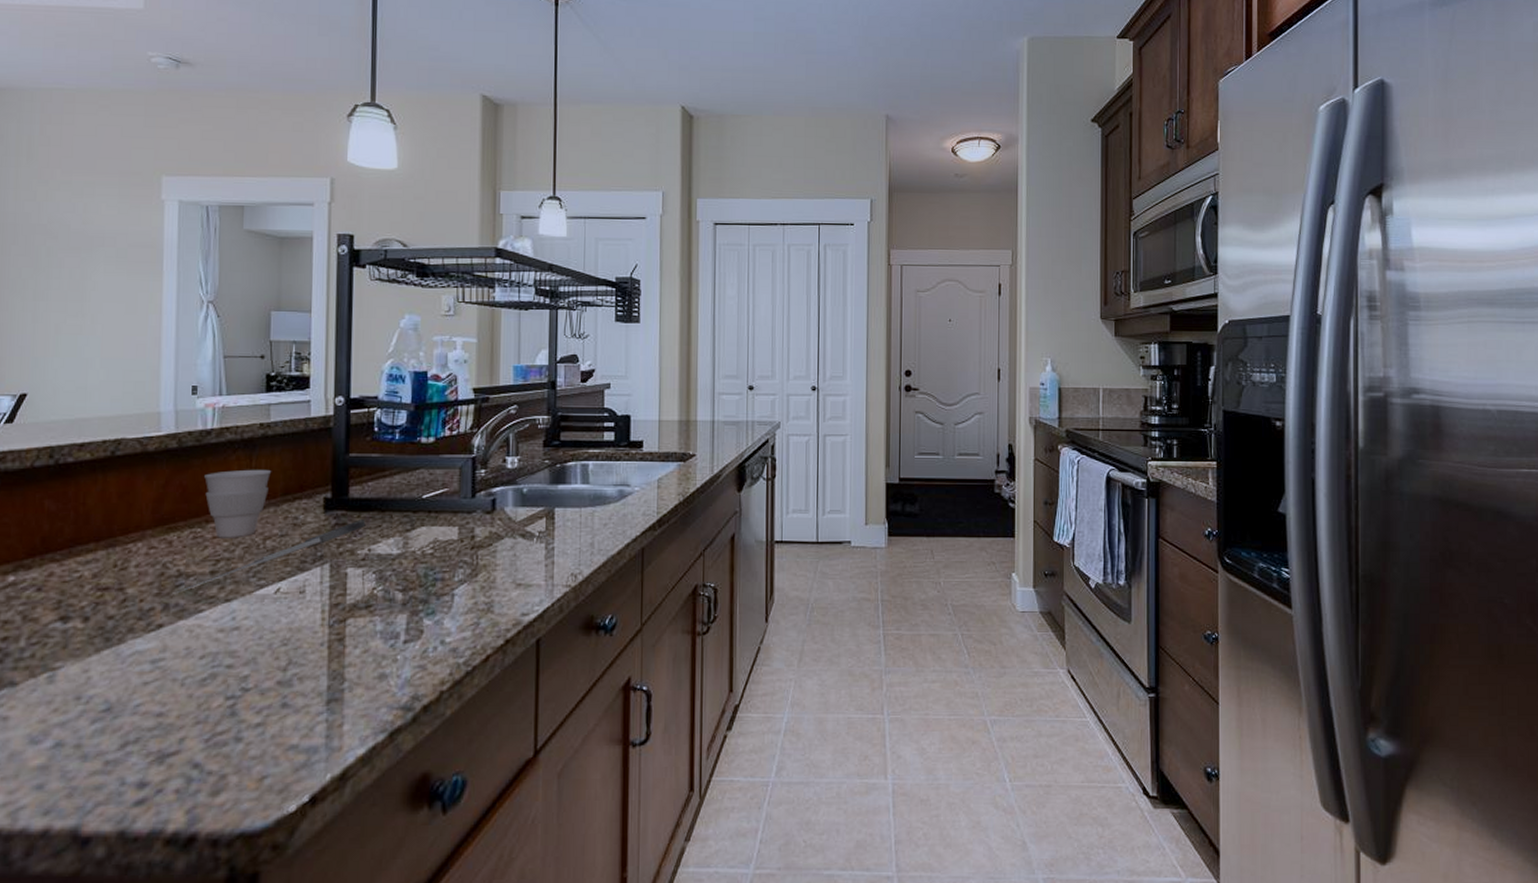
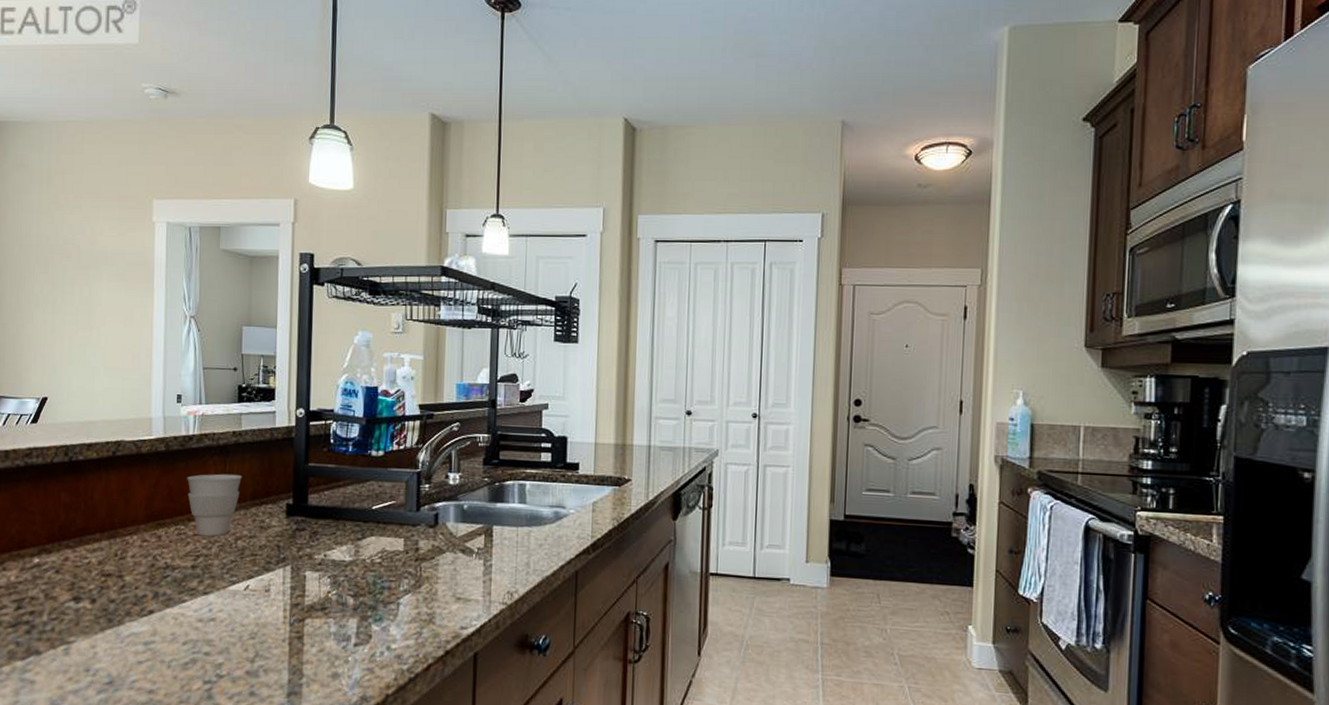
kitchen knife: present [173,520,366,594] -> none [161,526,322,584]

